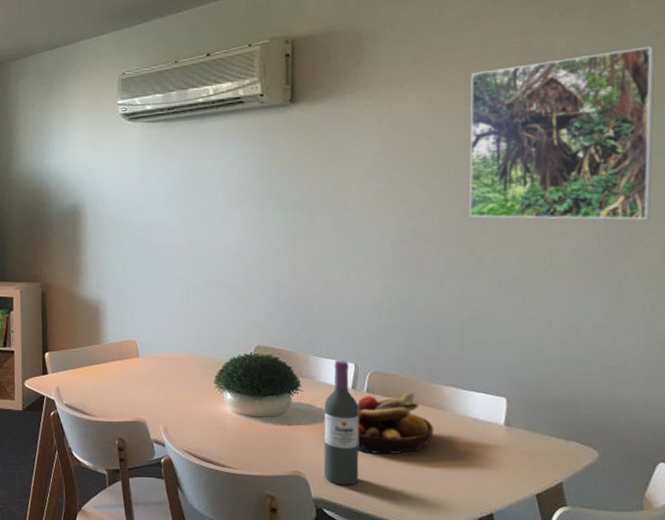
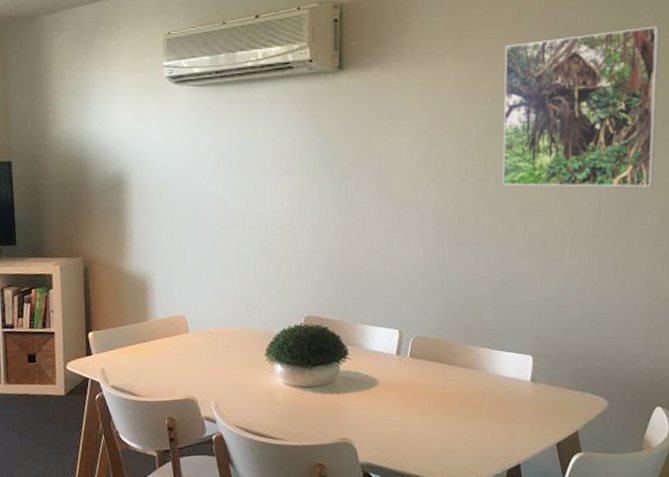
wine bottle: present [323,361,359,485] -> none [370,327,403,449]
fruit bowl: present [357,393,434,455] -> none [401,356,470,417]

